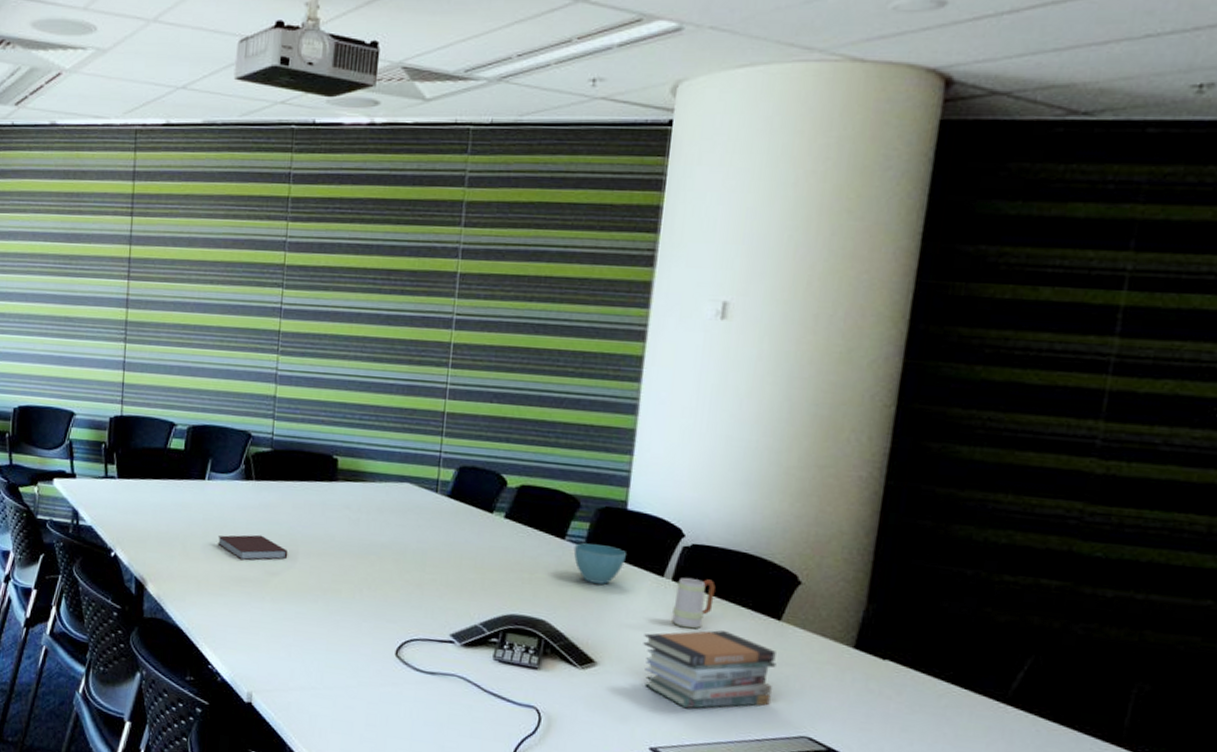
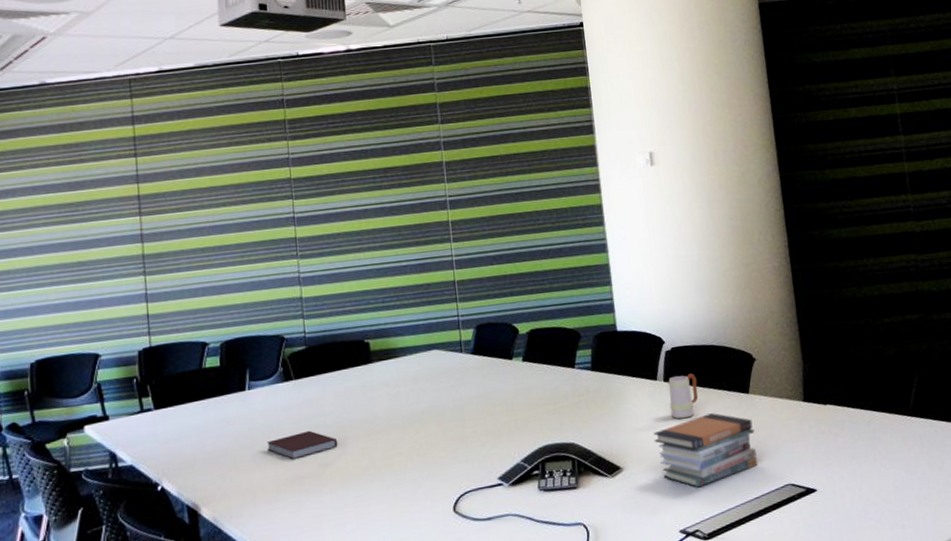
plant pot: present [573,543,626,585] -> none [583,364,625,400]

